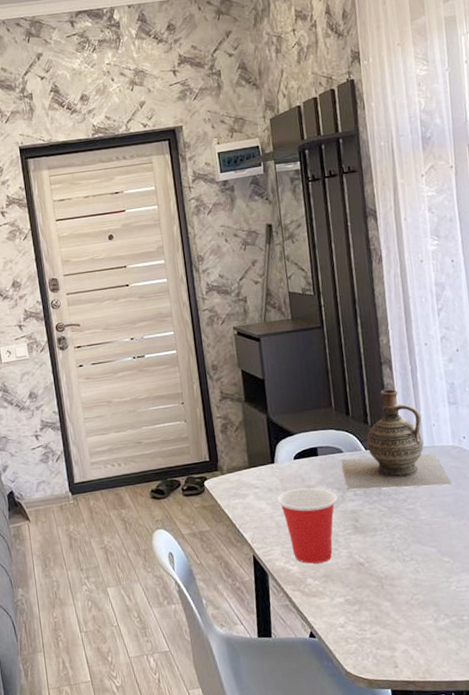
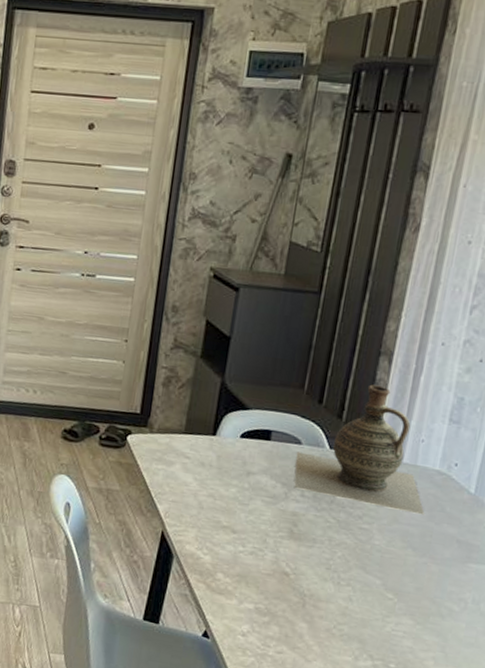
cup: present [276,487,338,564] -> none [206,470,280,561]

